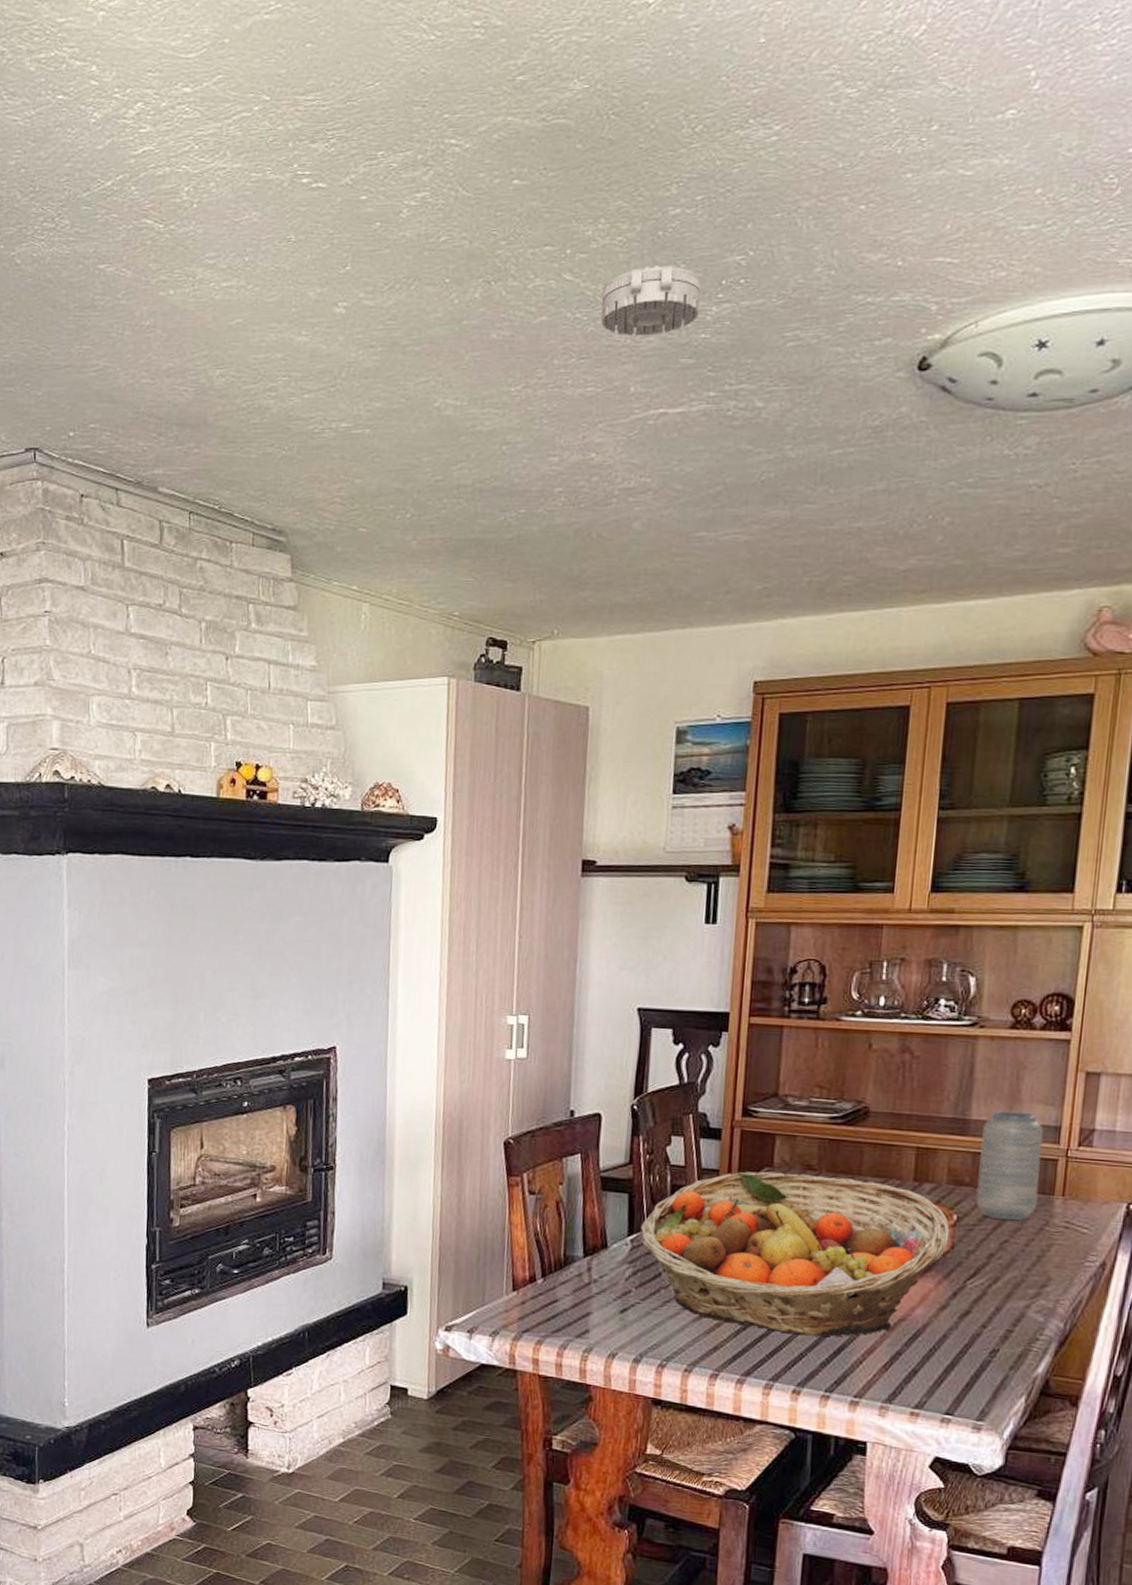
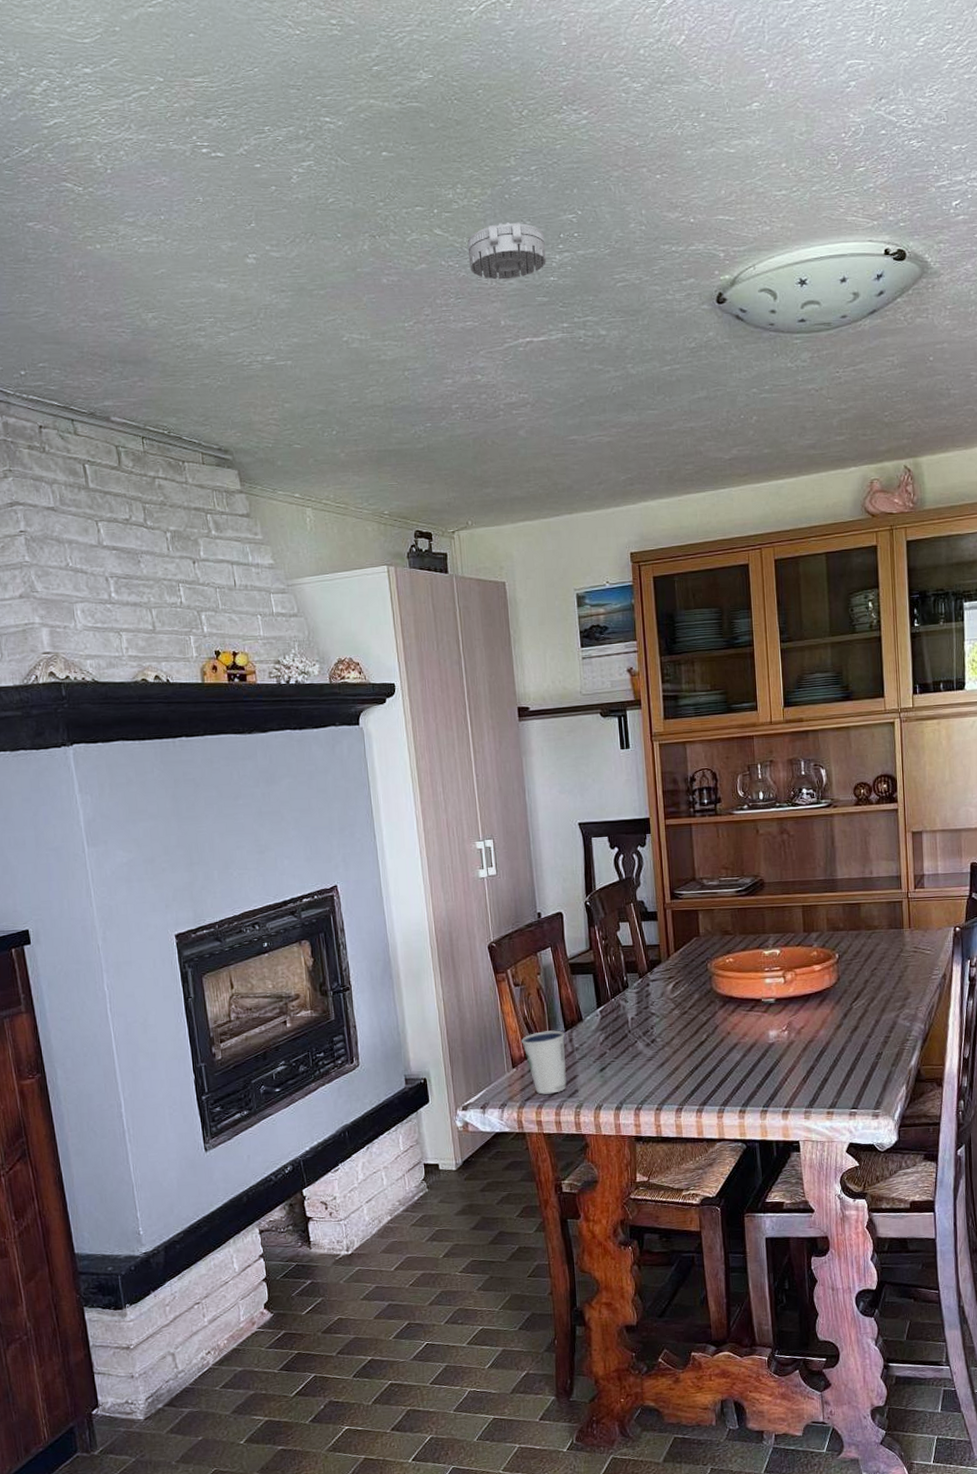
dixie cup: none [527,1253,583,1330] -> present [520,1030,567,1095]
fruit basket: present [641,1171,950,1337] -> none [606,937,835,1067]
vase: present [976,1110,1043,1221] -> none [847,868,893,953]

